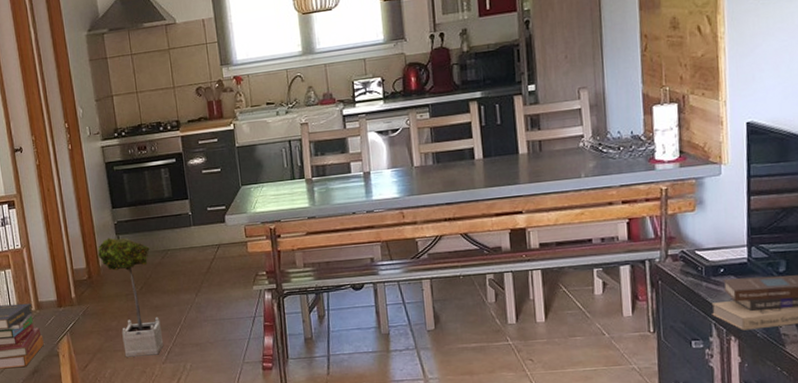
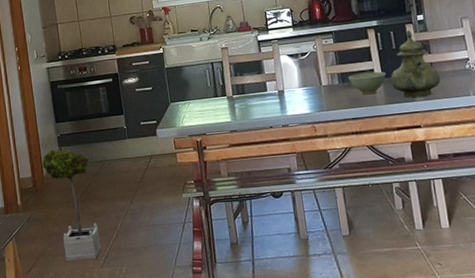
bowl: none [444,150,487,177] -> present [348,71,386,95]
teapot: none [491,102,550,180] -> present [390,30,441,98]

